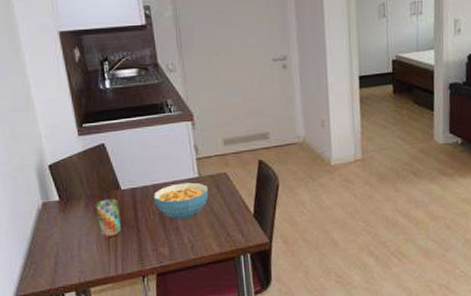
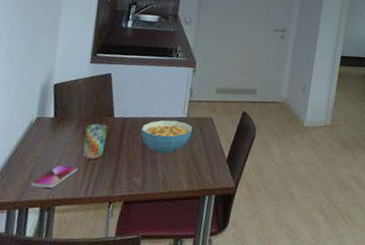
smartphone: none [58,246,101,273] -> present [30,164,78,188]

